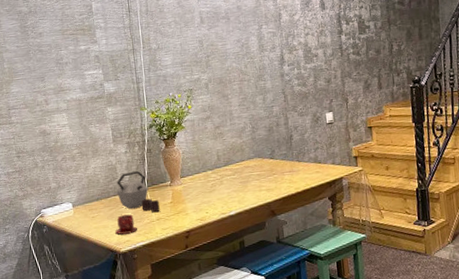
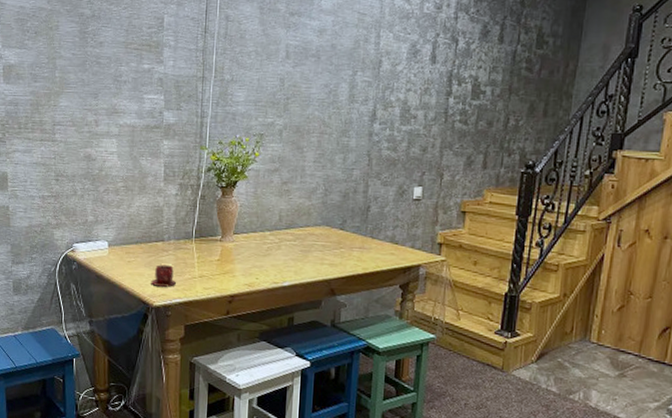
kettle: present [116,171,160,213] -> none [159,218,205,269]

